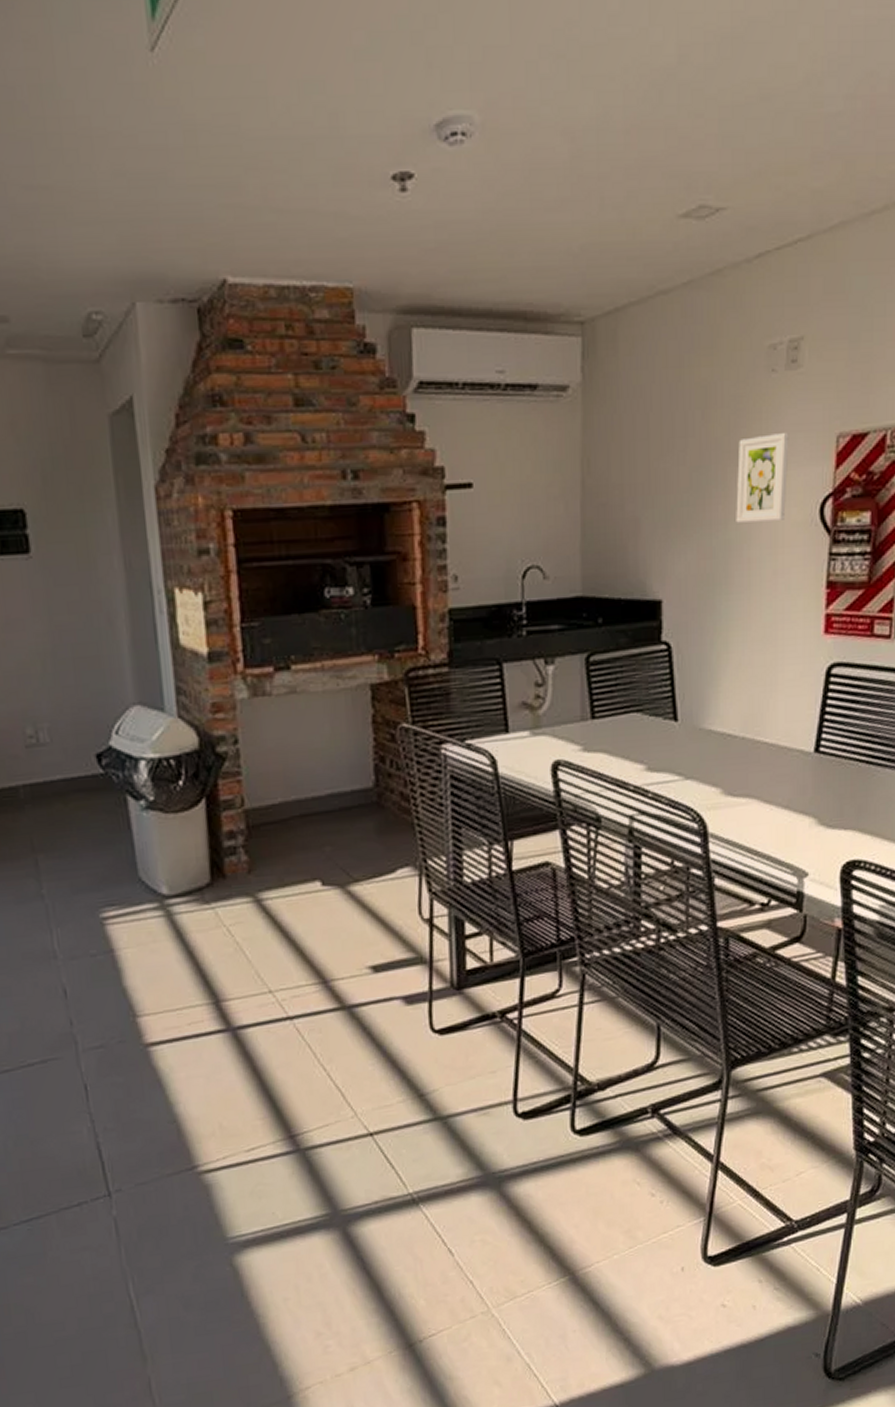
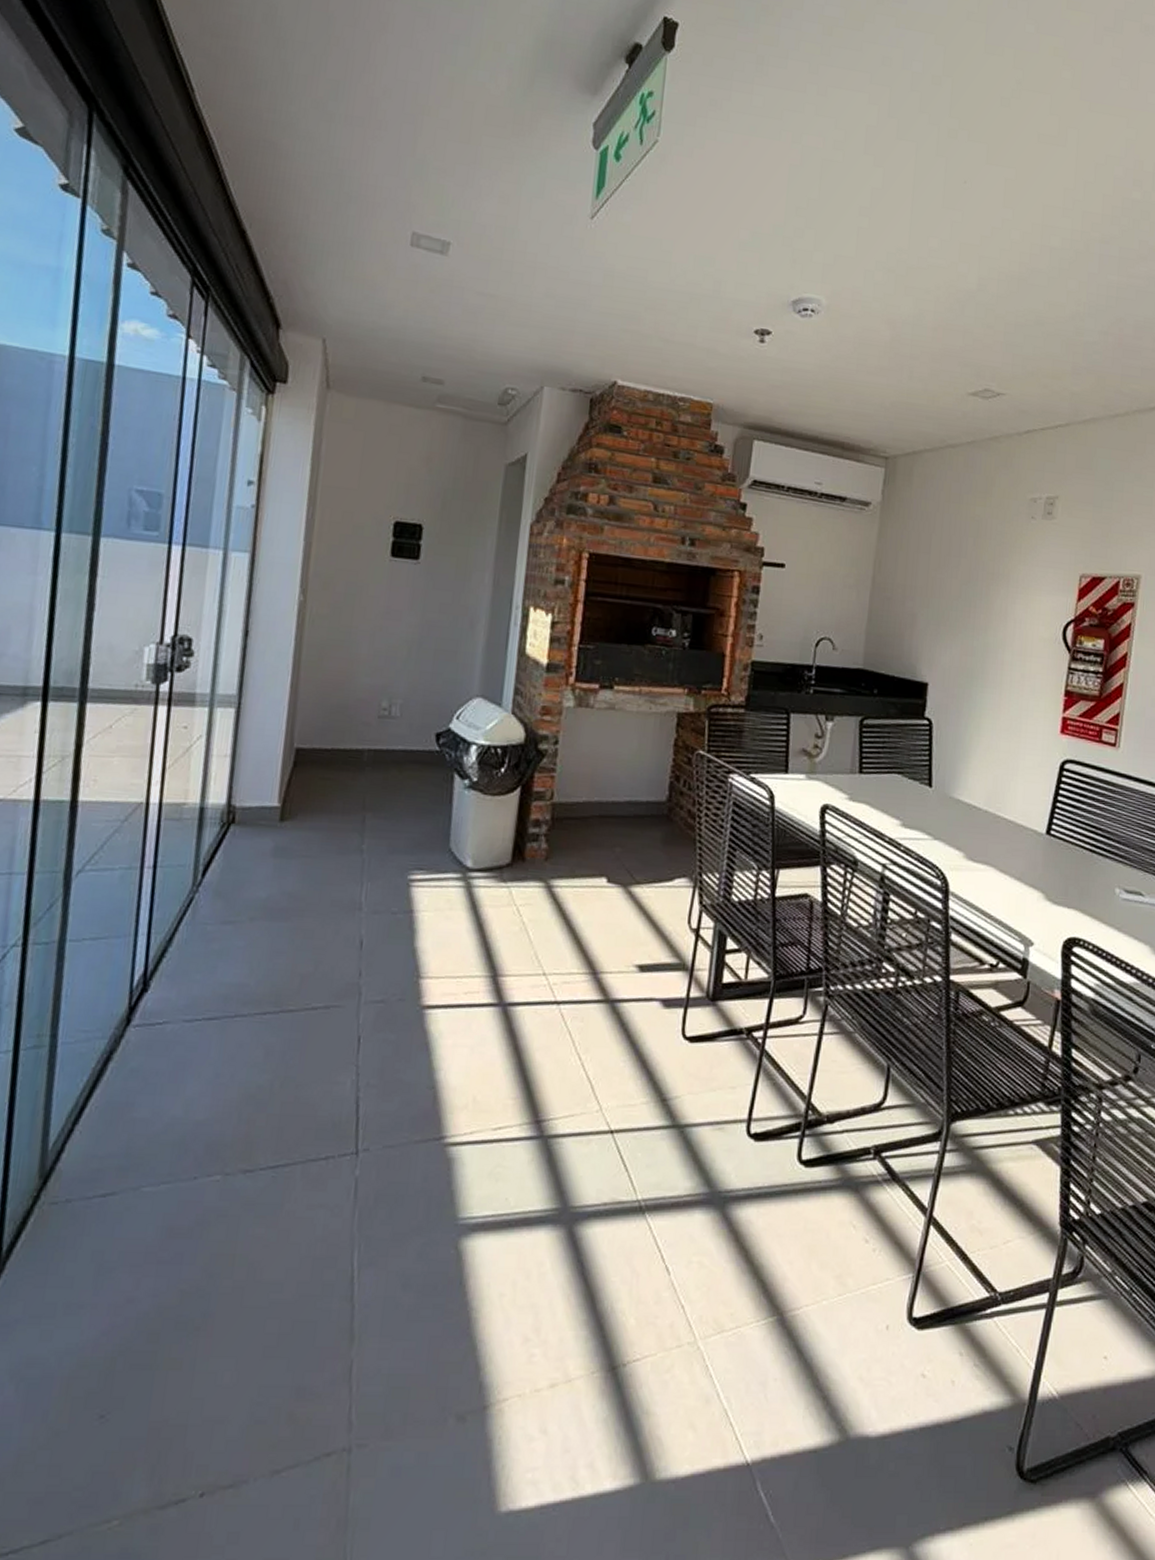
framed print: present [736,433,789,523] -> none [994,565,1042,635]

